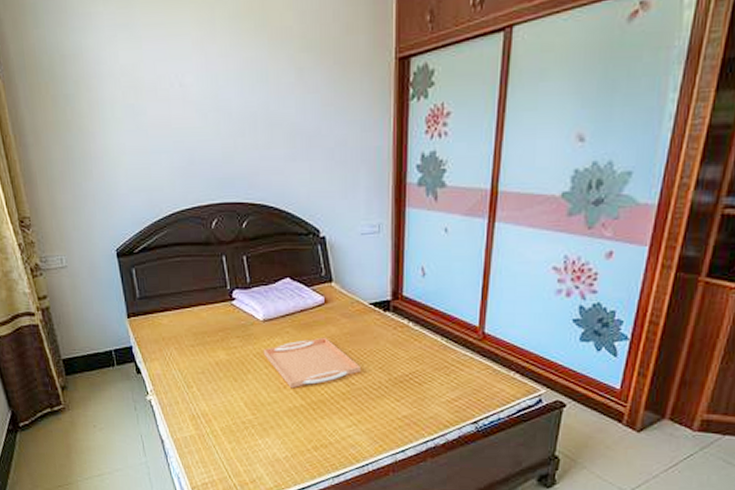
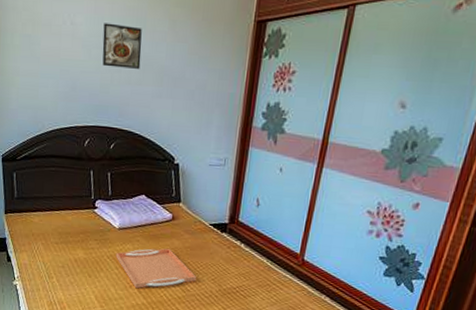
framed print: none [218,79,267,132] -> present [102,23,142,69]

